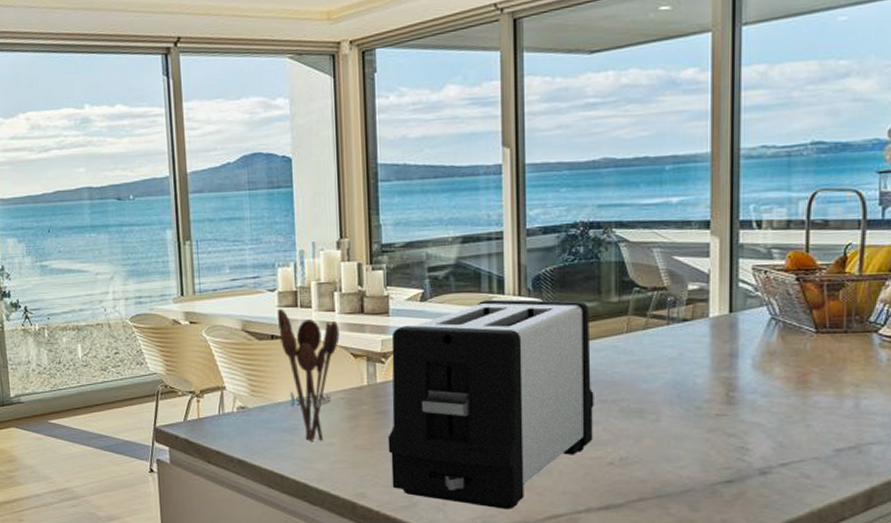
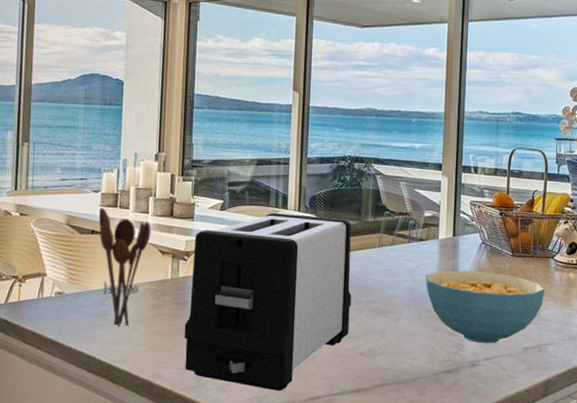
cereal bowl: none [692,355,866,446] -> present [425,270,545,344]

